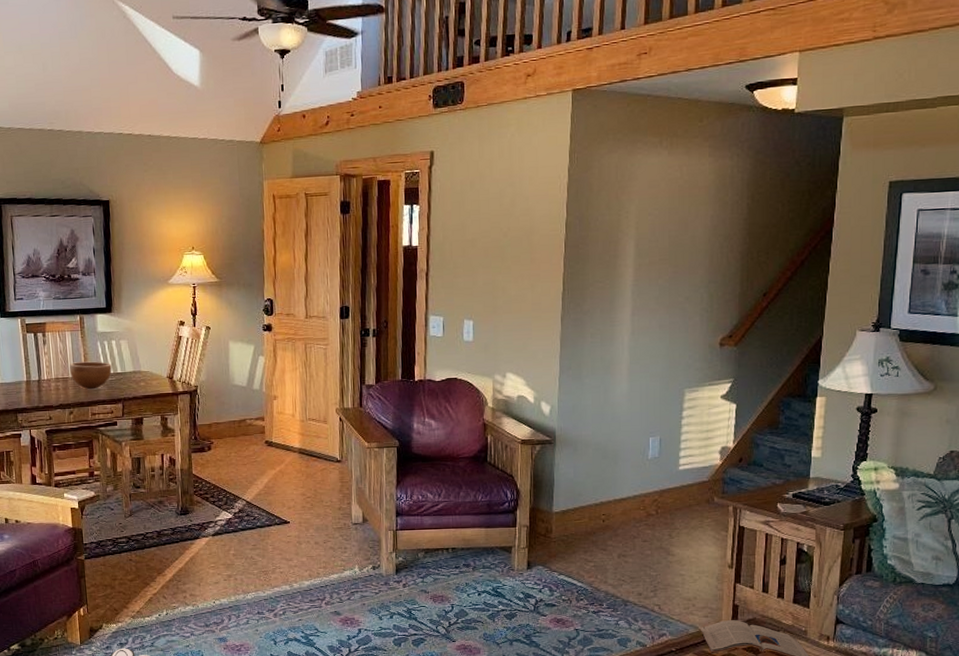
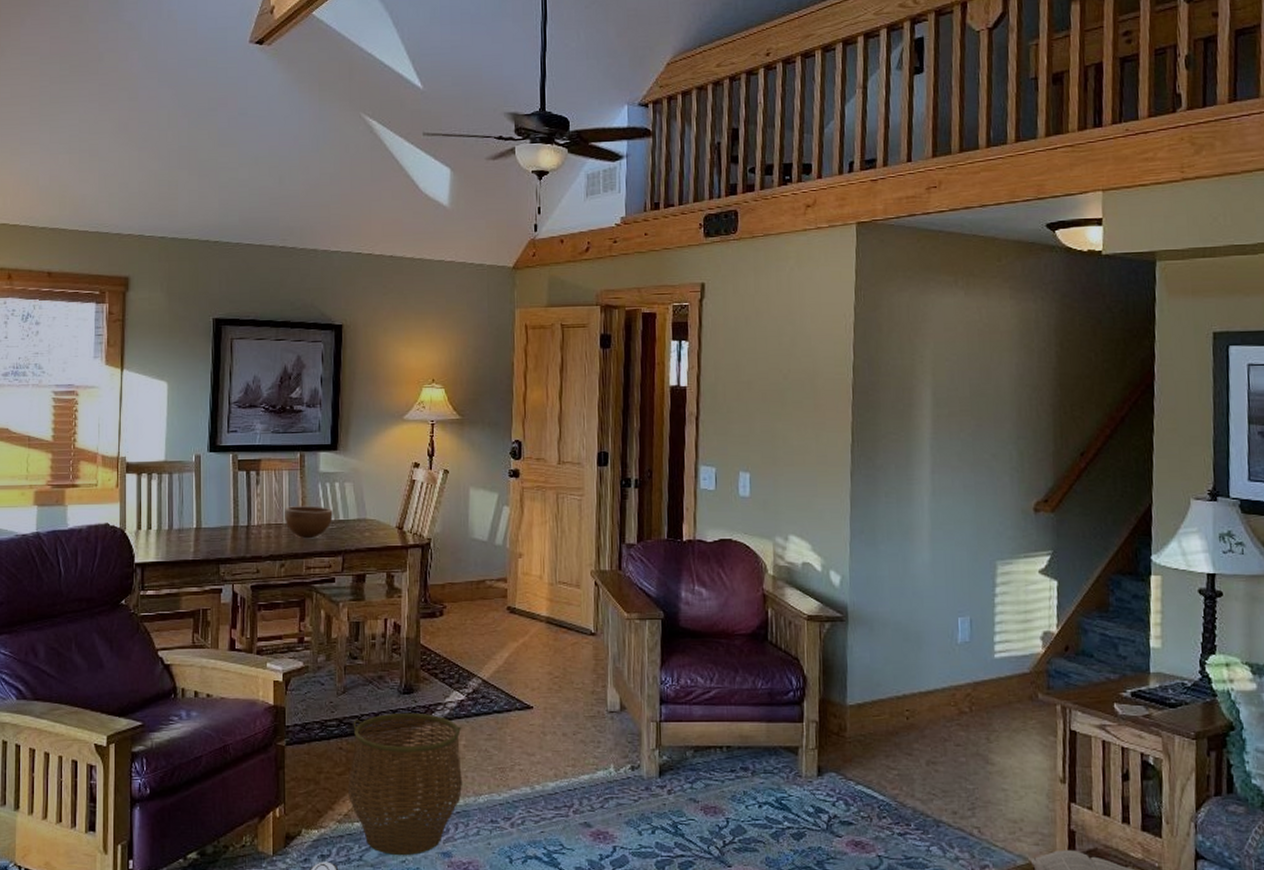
basket: none [138,529,234,641] -> present [347,712,463,855]

